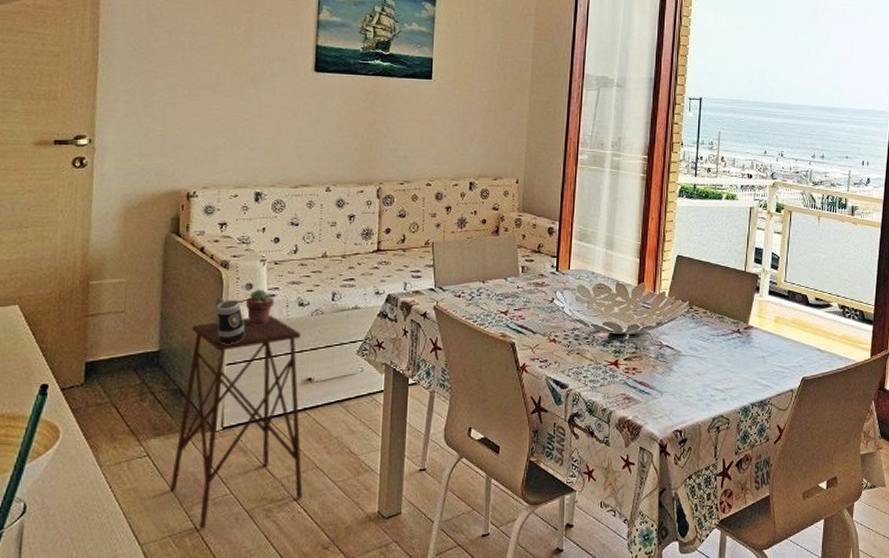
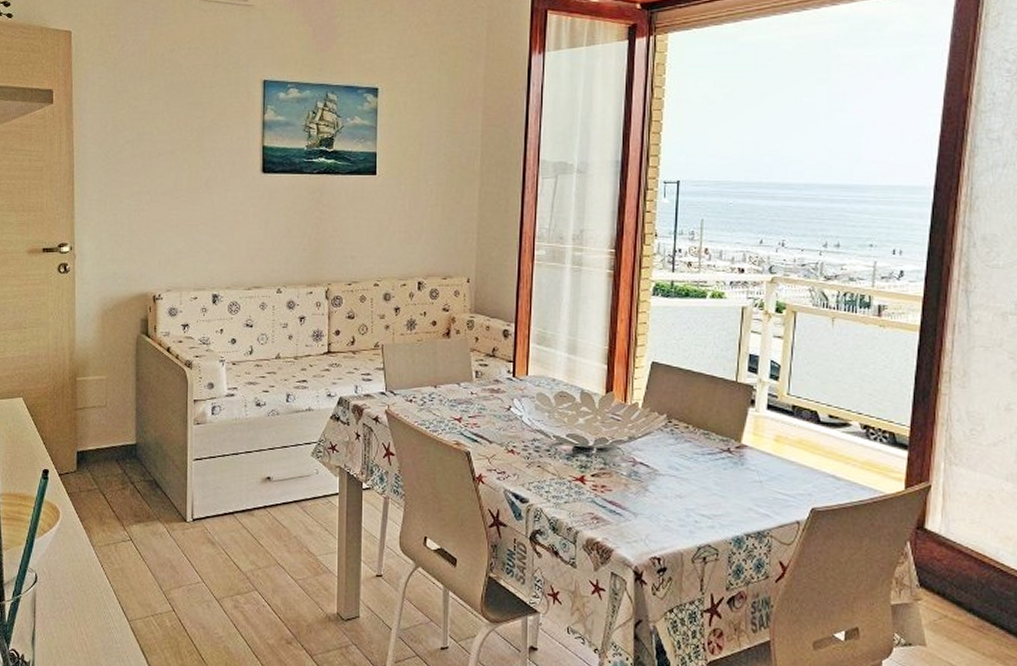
side table: present [170,315,303,529] -> none [151,414,266,612]
mug: present [215,297,245,344] -> none [181,395,209,440]
potted succulent: present [245,289,274,324] -> none [208,388,233,423]

